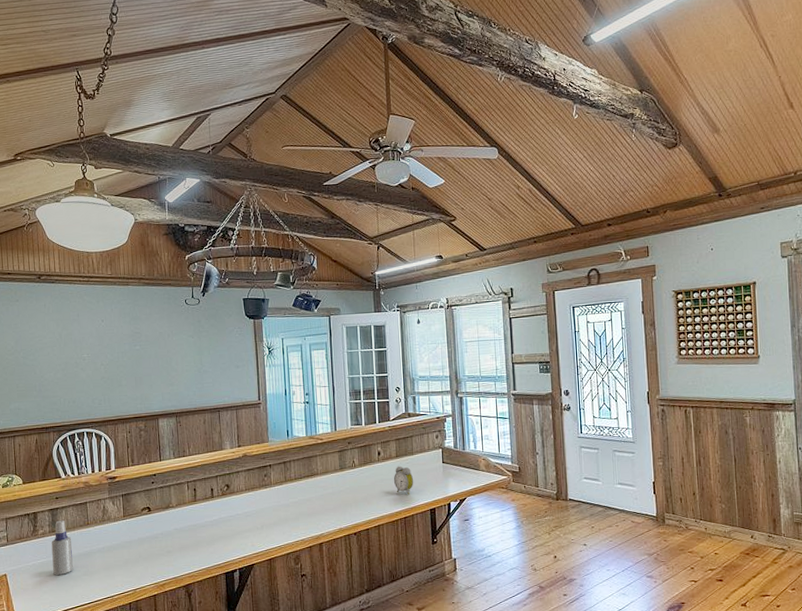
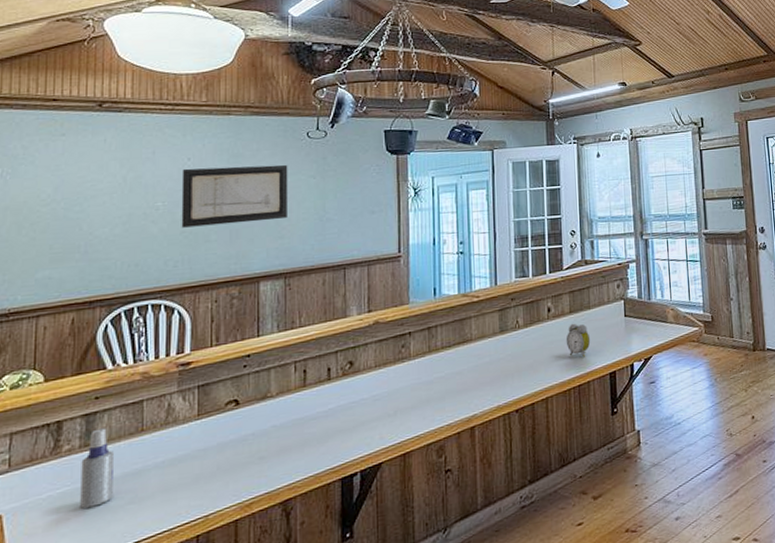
wall art: none [98,326,176,375] -> present [181,164,289,228]

